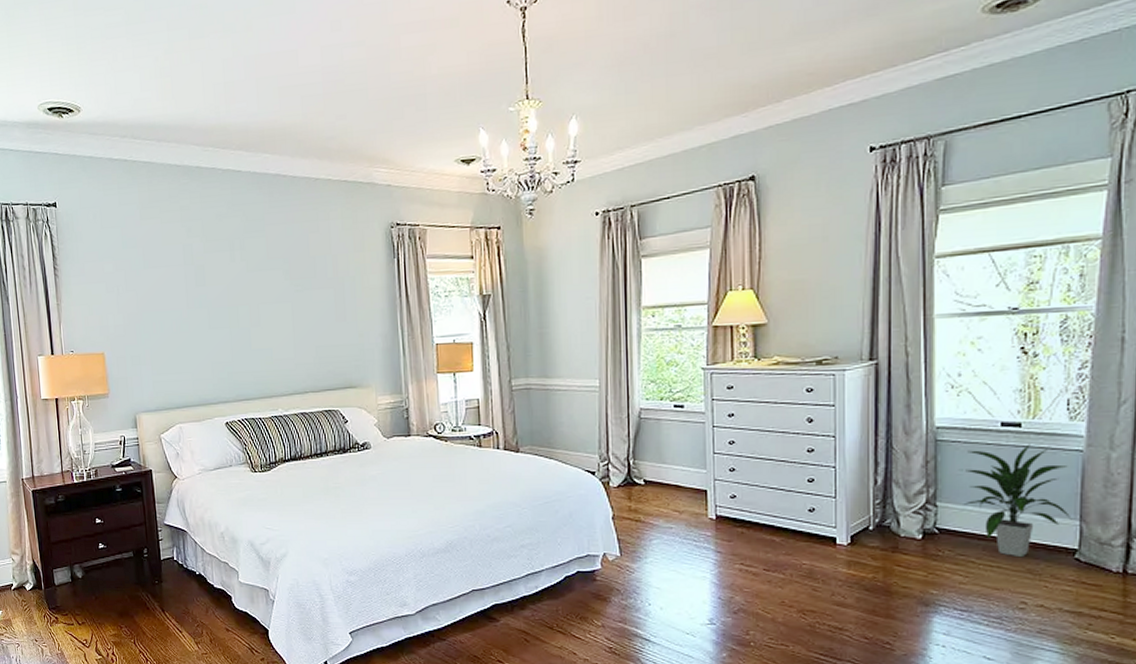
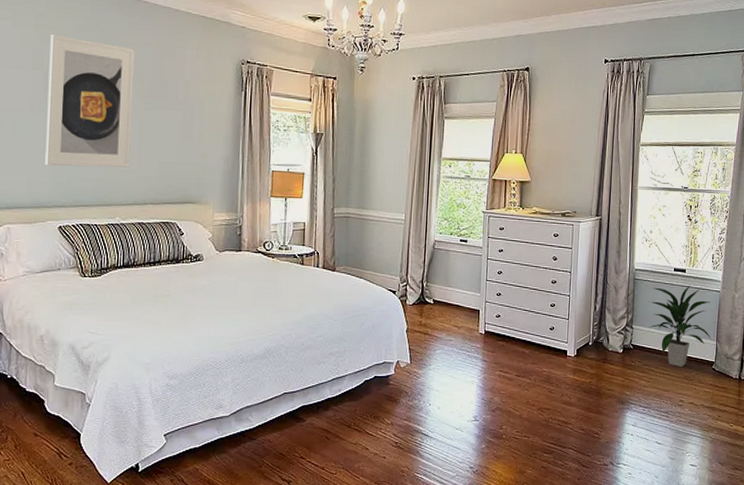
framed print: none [197,225,286,362] -> present [45,34,135,168]

